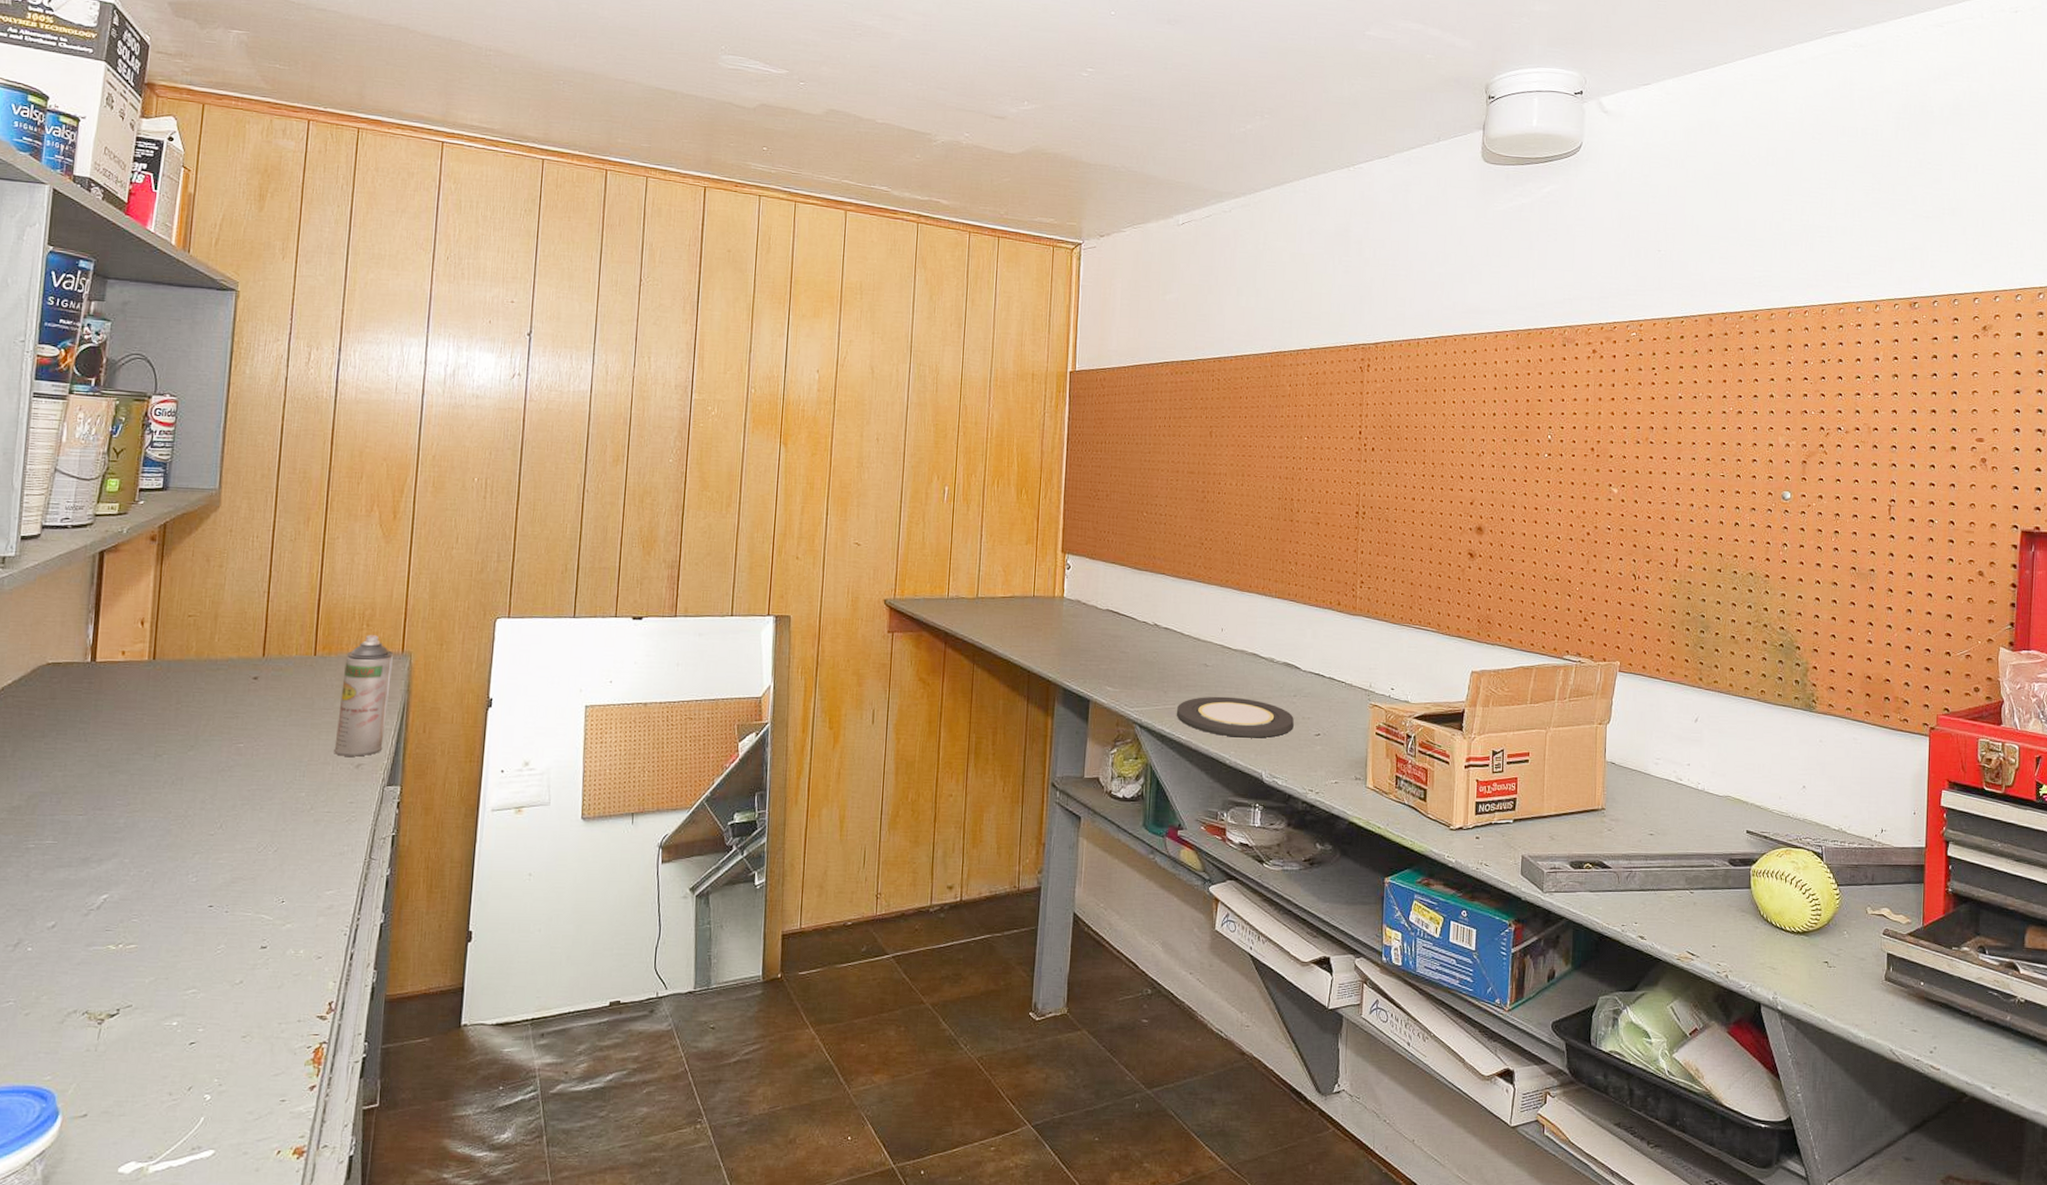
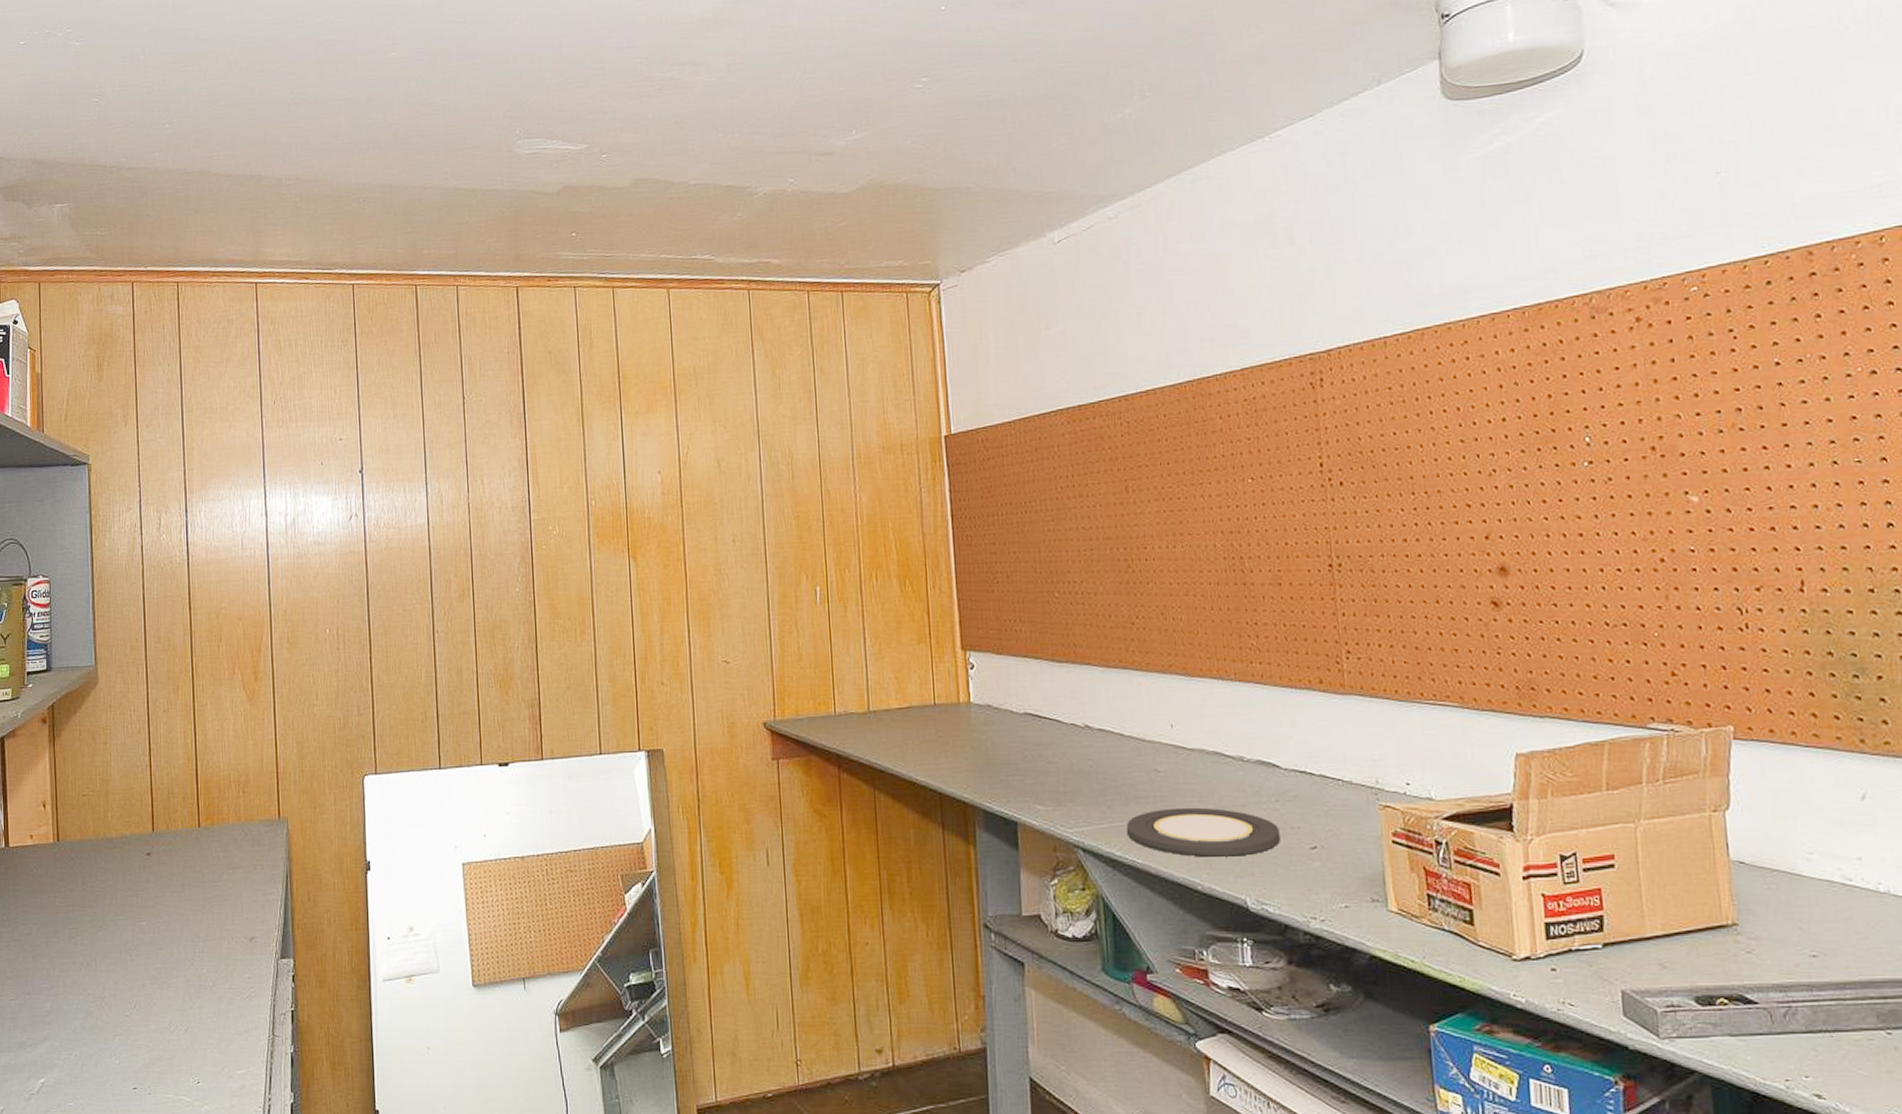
aerosol can: present [334,634,393,757] -> none [227,801,272,930]

